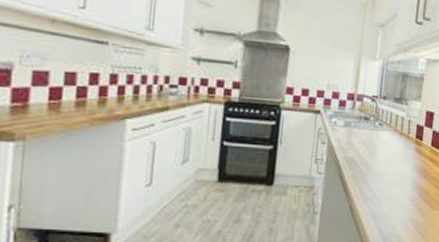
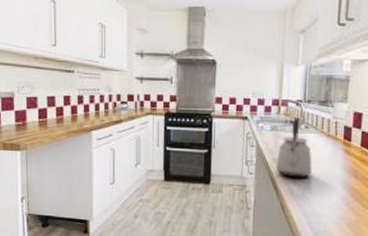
kettle: none [347,113,385,178] -> present [276,117,312,178]

